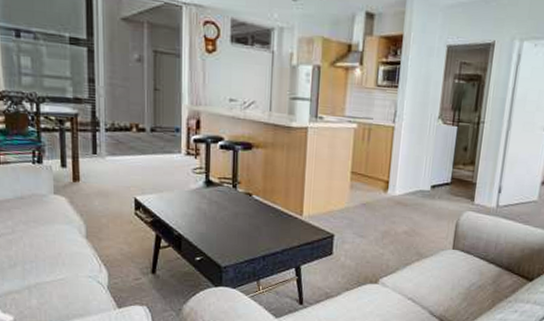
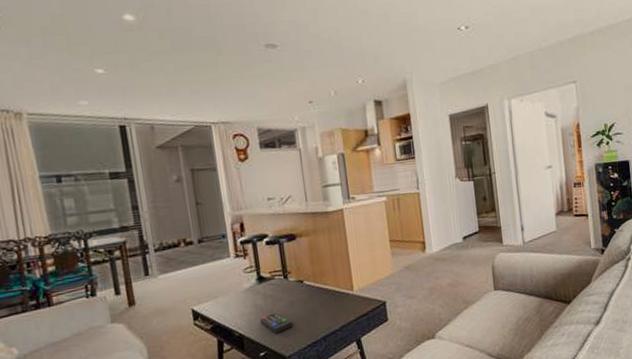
remote control: none [201,220,234,242] -> present [259,313,293,334]

